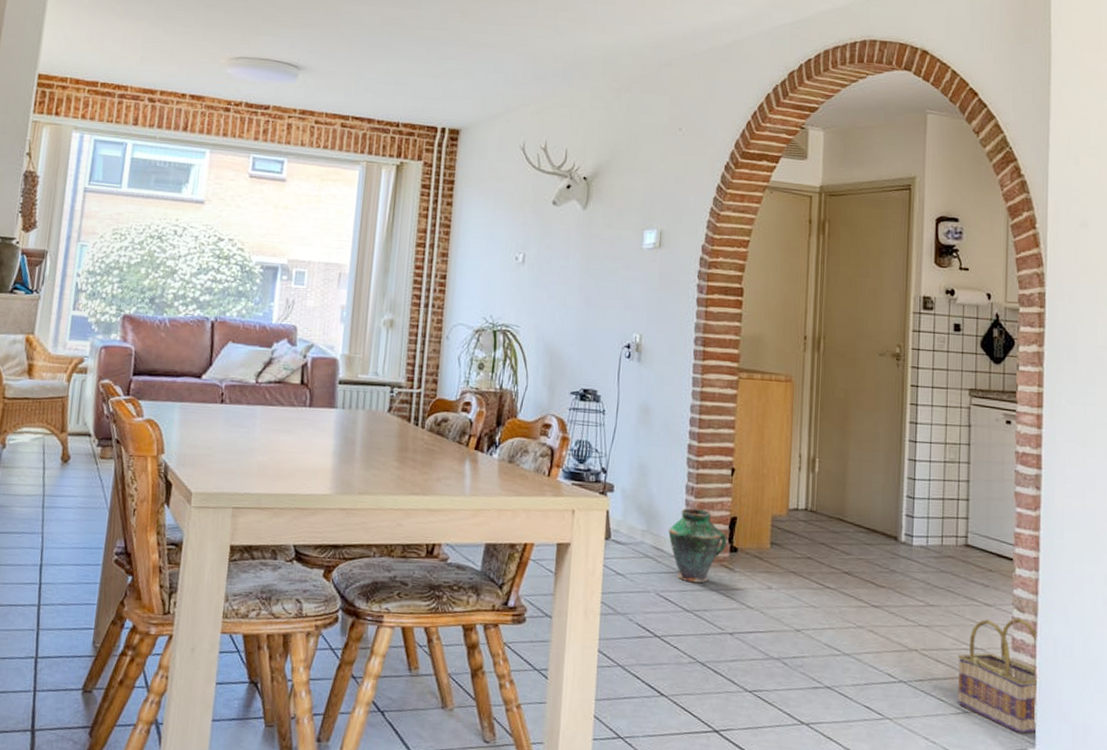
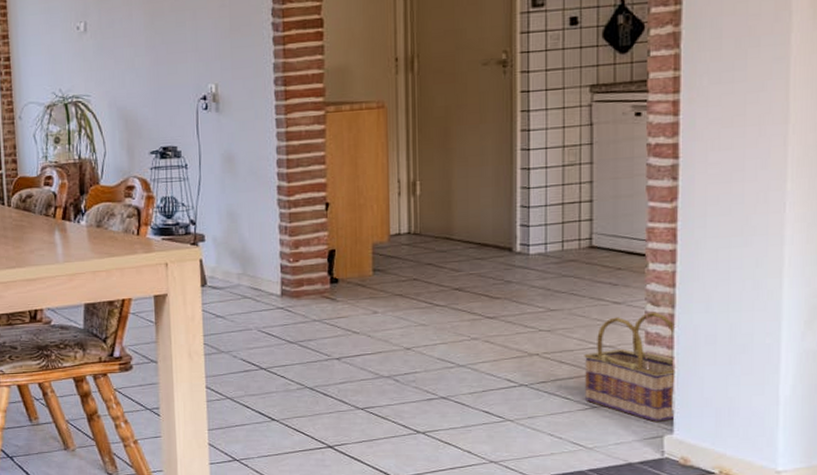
vase: present [668,508,727,583] -> none [265,246,327,317]

